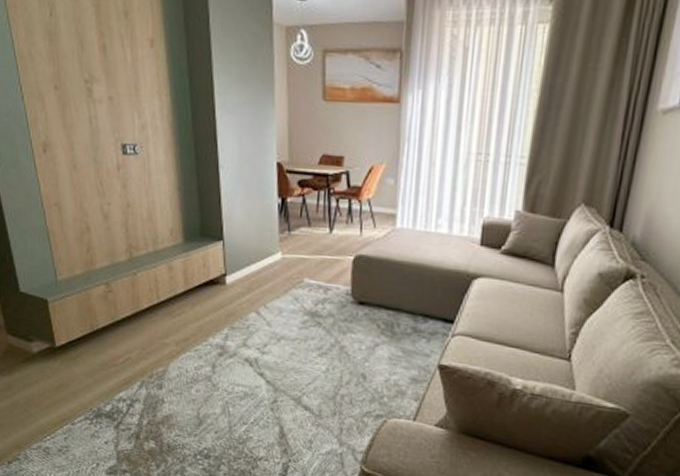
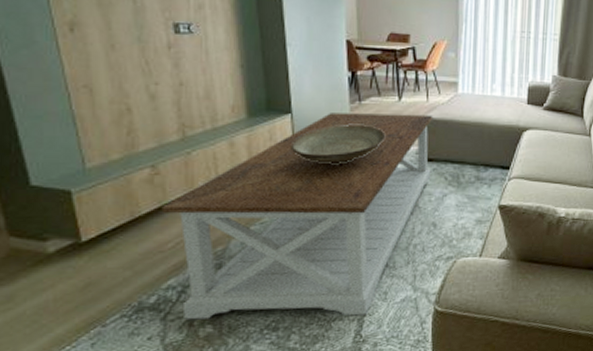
coffee table: none [114,242,367,461] -> present [161,113,433,320]
decorative bowl: none [222,256,315,298] -> present [290,125,386,163]

